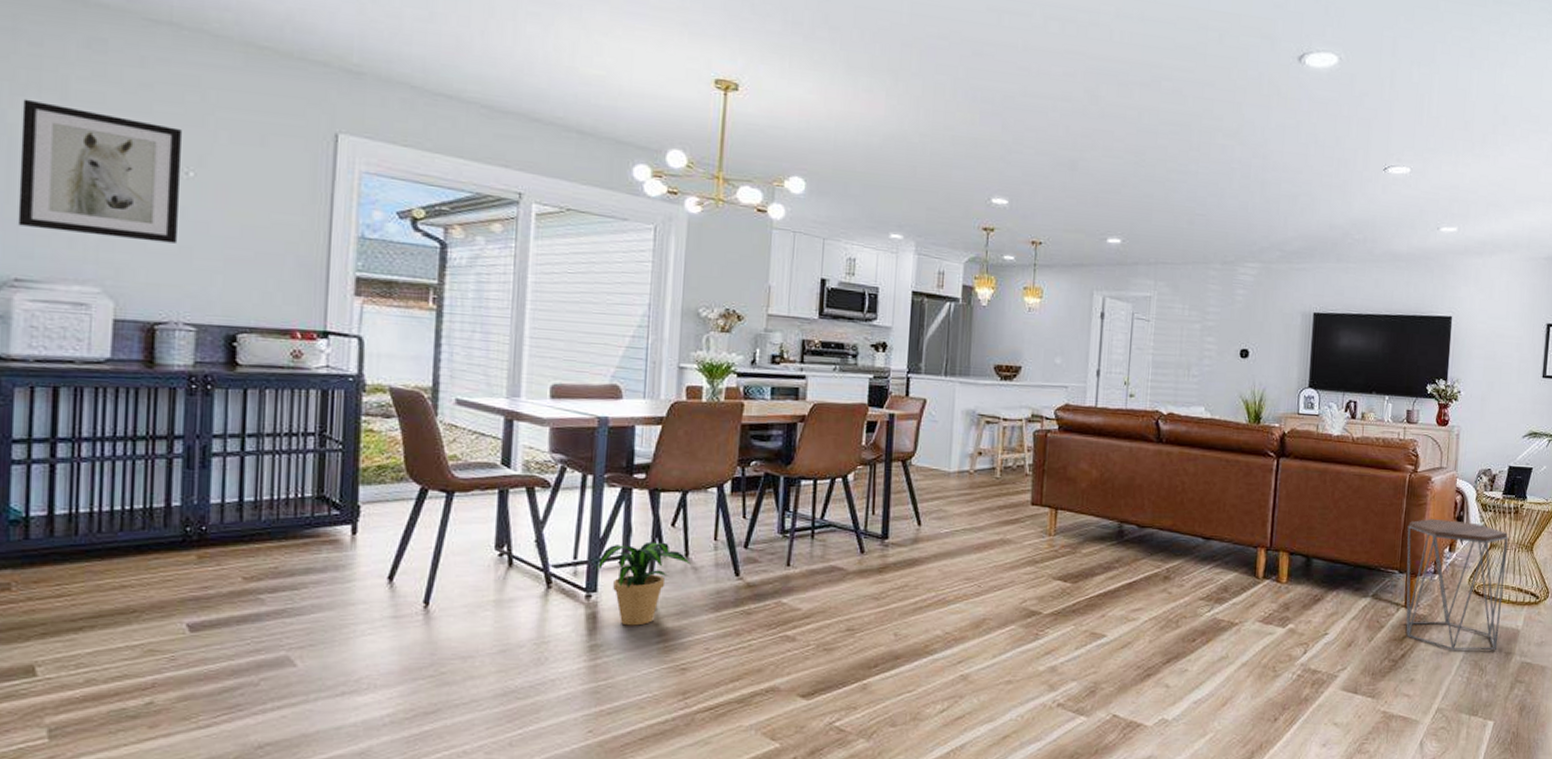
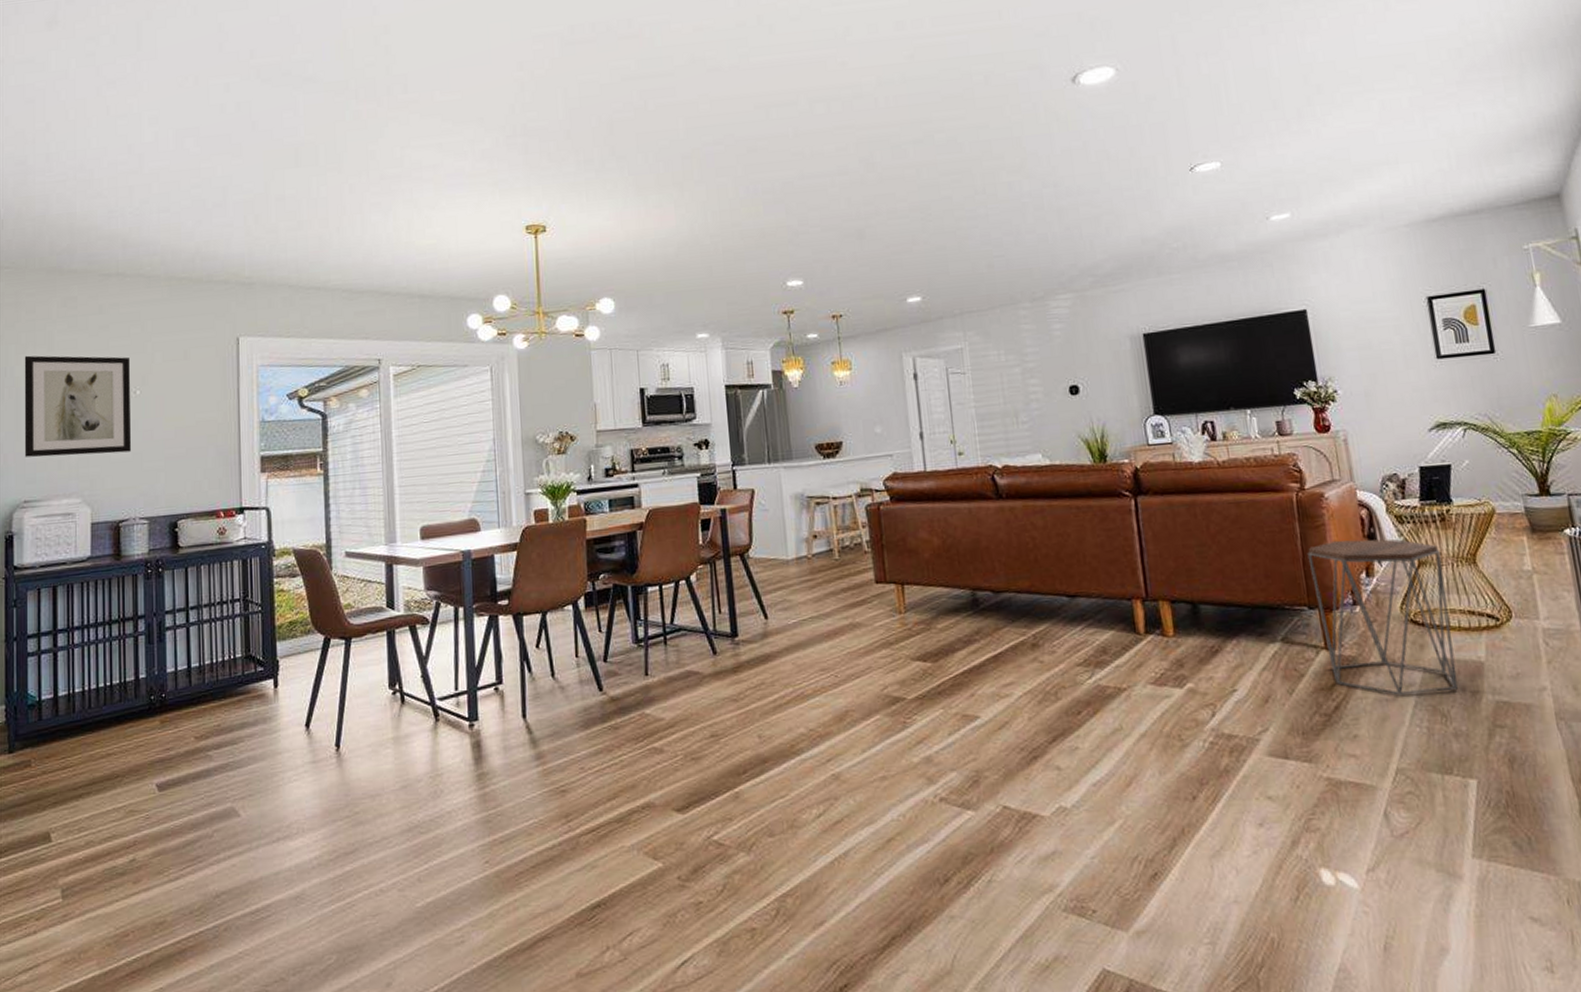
potted plant: present [596,541,691,626] -> none [475,665,557,752]

